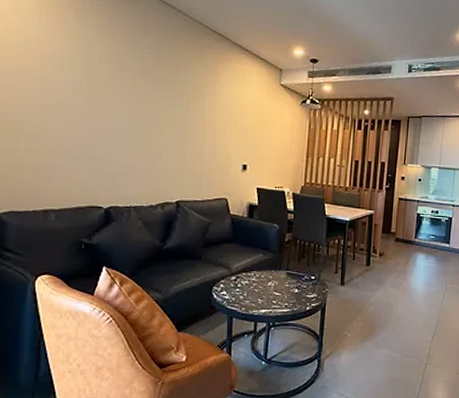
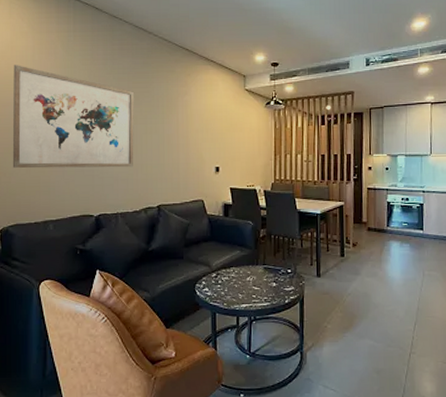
wall art: none [8,30,156,158] -> present [12,65,134,168]

